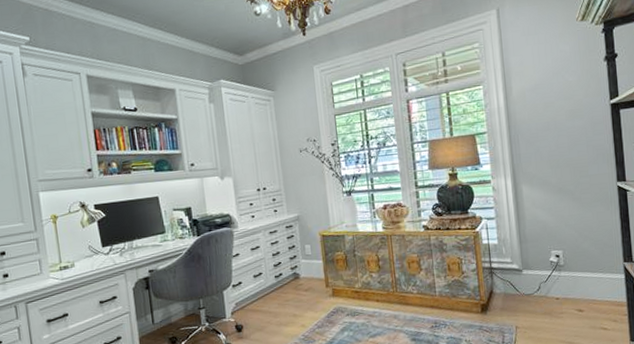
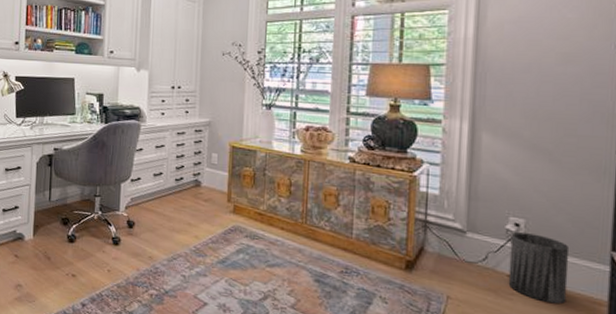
trash can: none [554,260,599,314] -> present [508,232,570,304]

